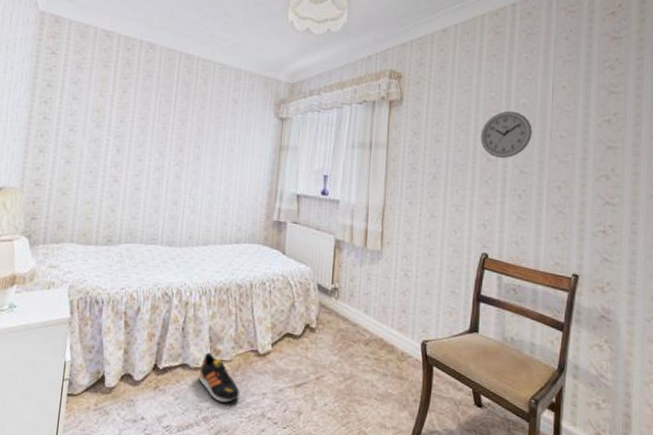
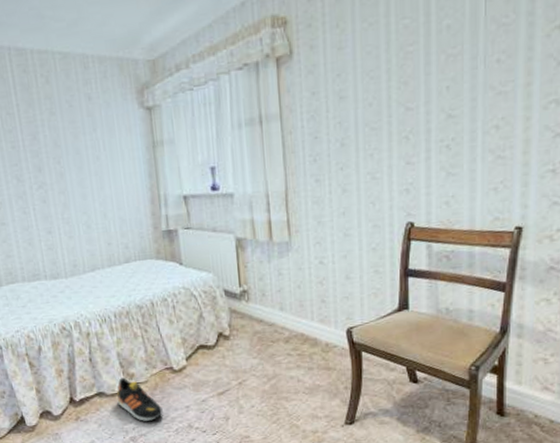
wall clock: present [480,111,532,159] -> none [395,39,461,105]

